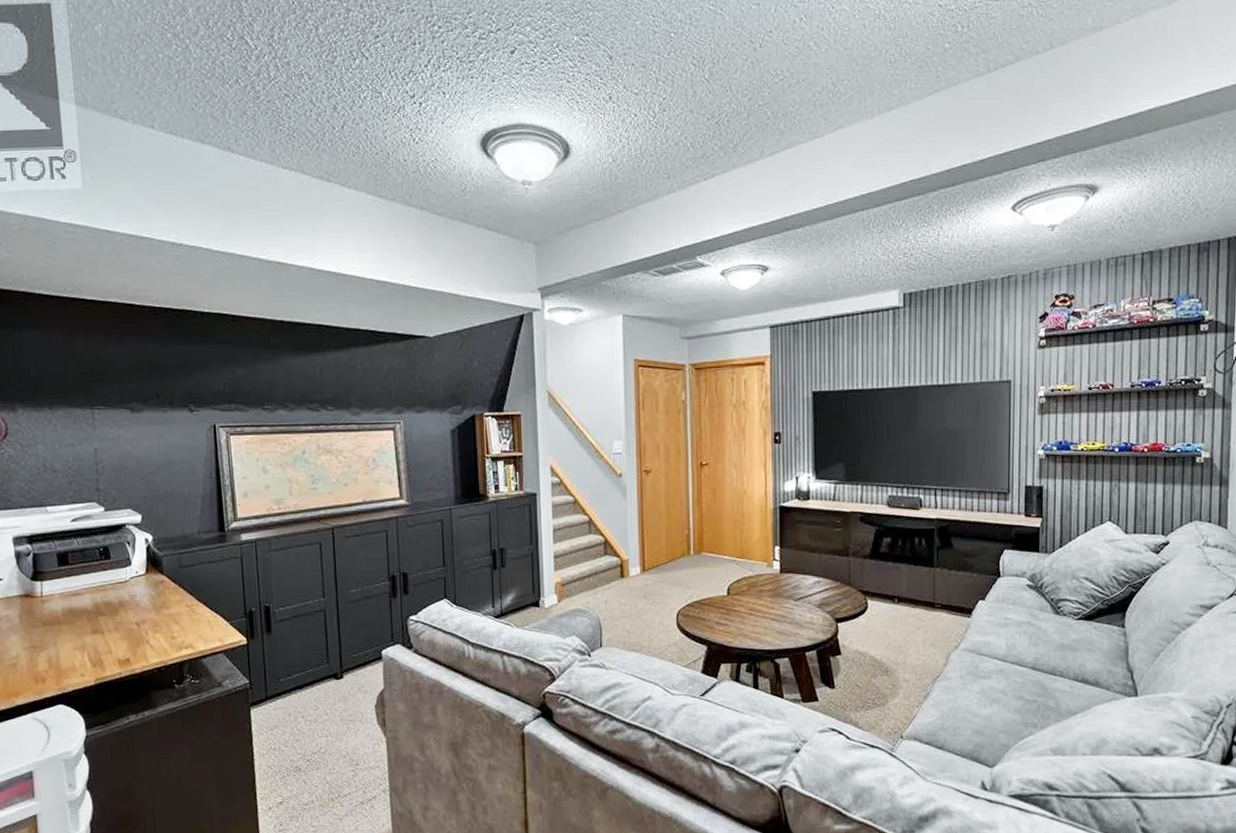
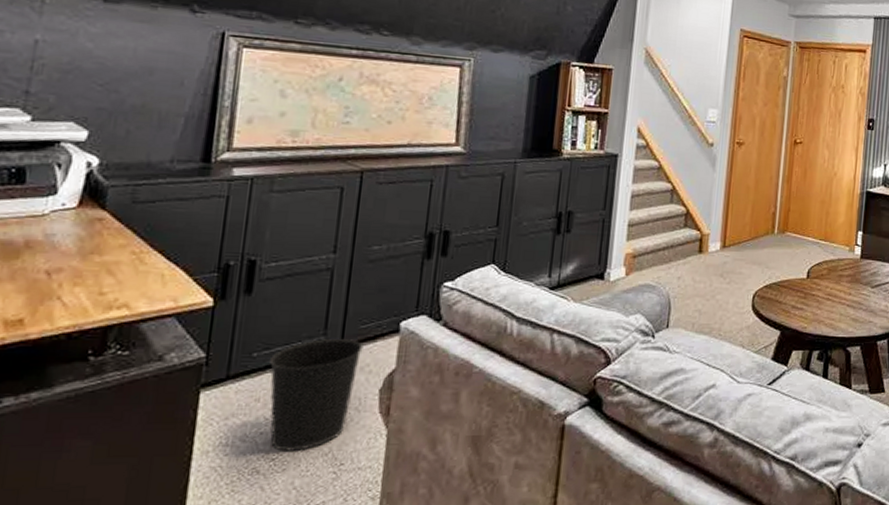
wastebasket: none [292,666,358,755] -> present [268,339,363,453]

